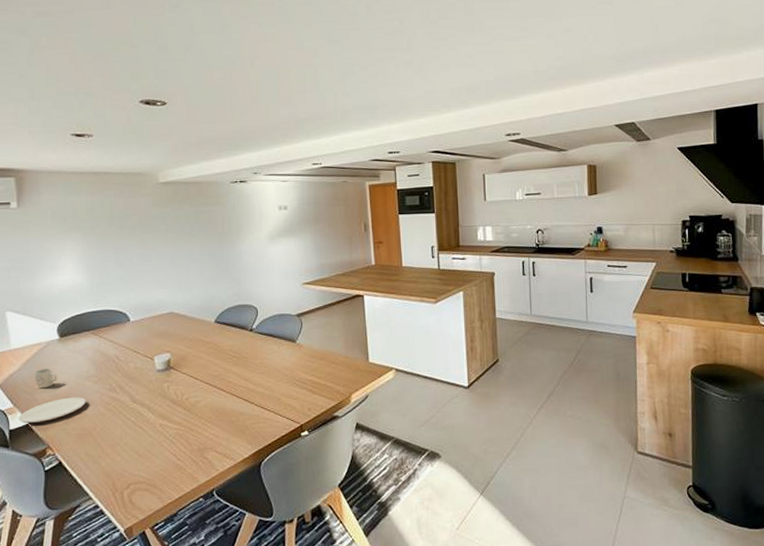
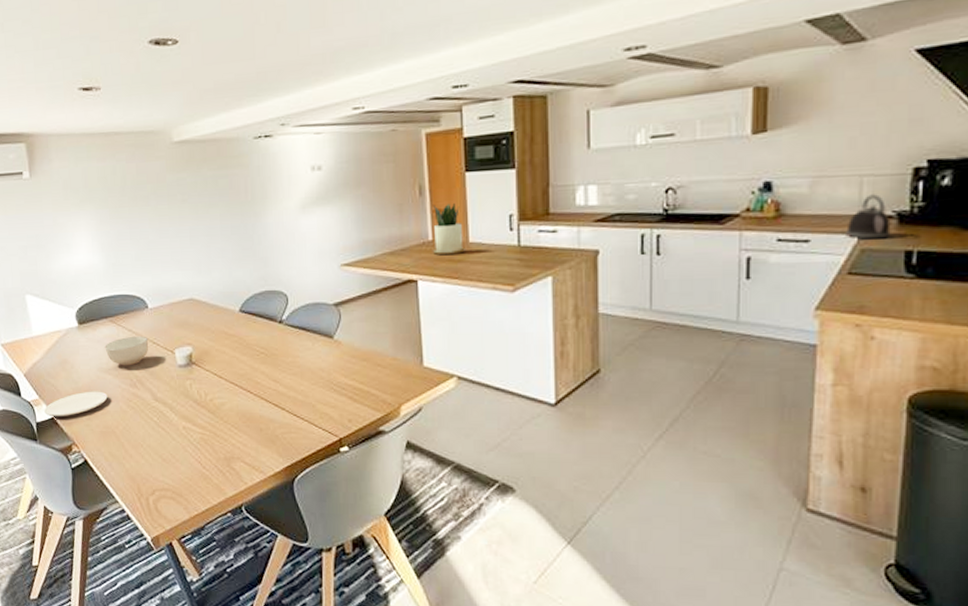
mug: present [34,368,58,389] -> none [56,359,79,380]
bowl: none [85,345,129,373] -> present [105,336,149,366]
planter: none [375,237,401,276] -> present [433,203,467,256]
kettle: none [647,237,673,266] -> present [846,194,891,240]

